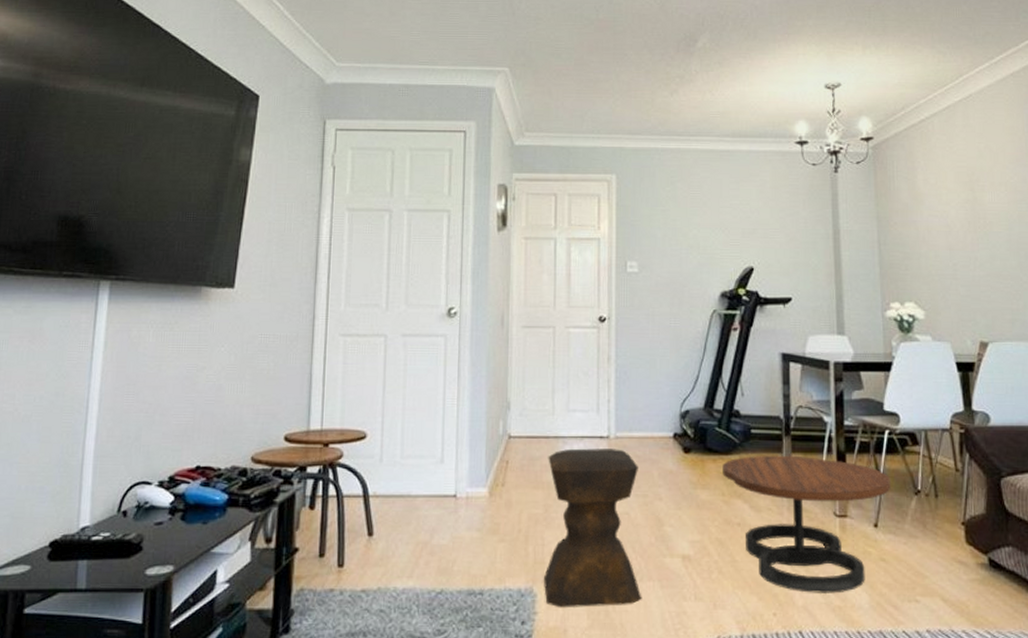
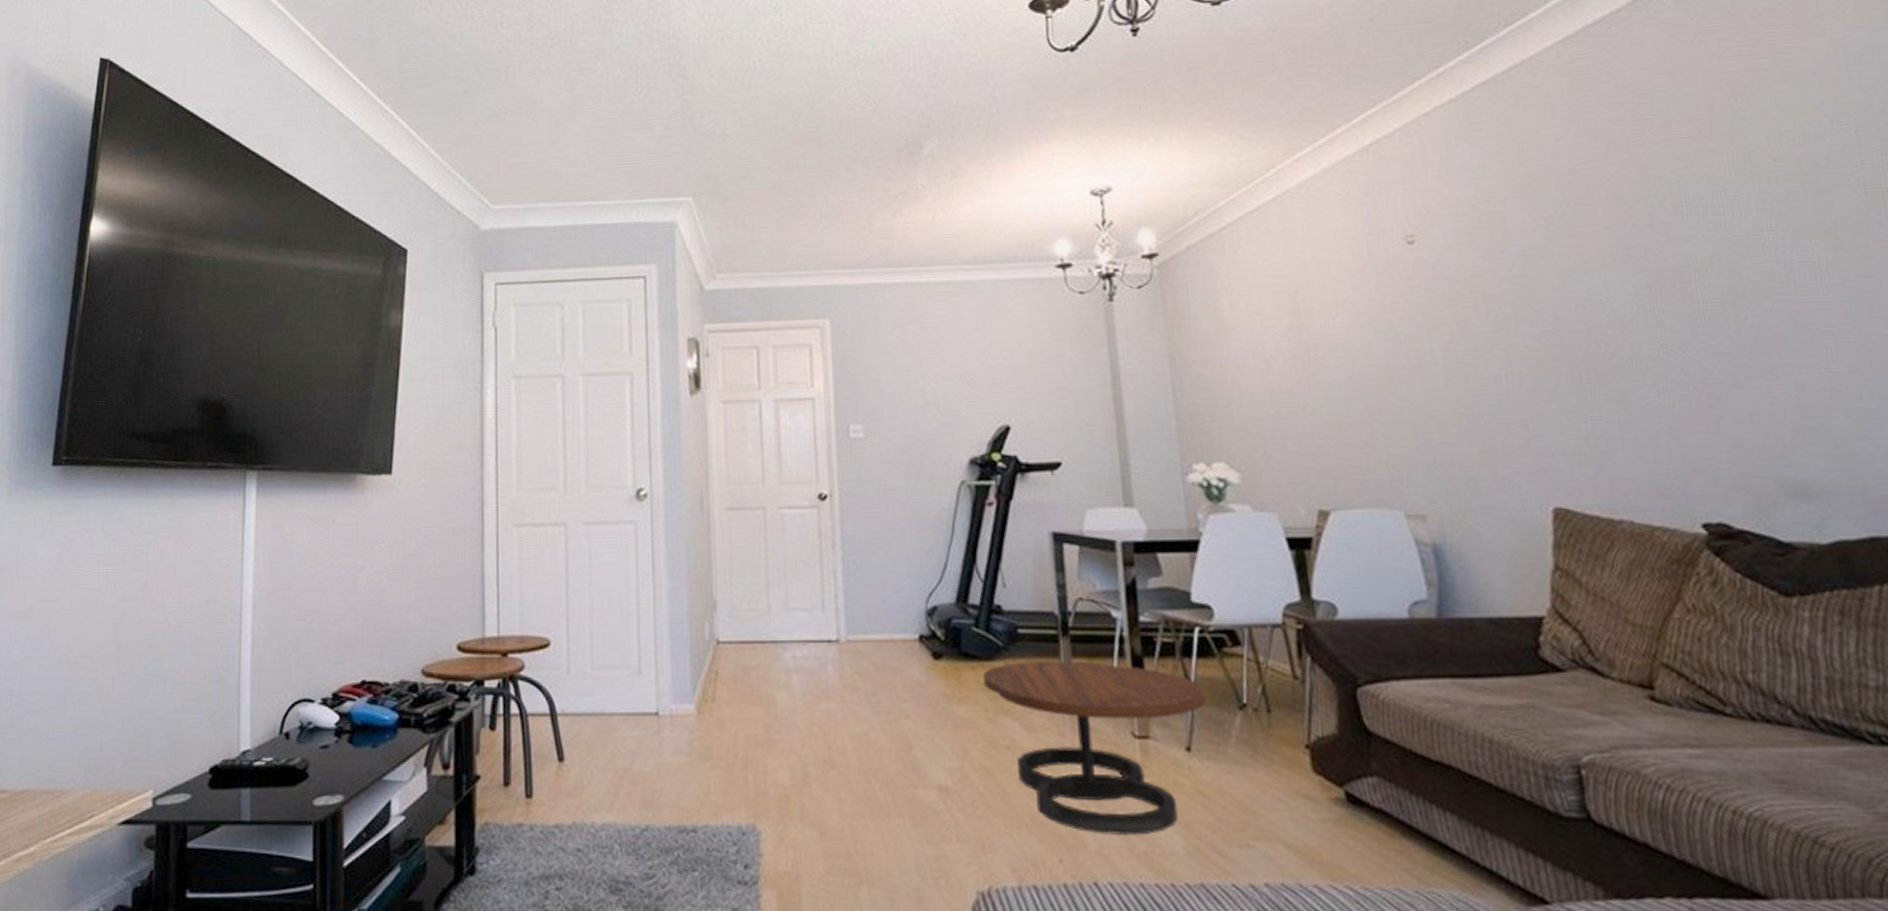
stool: present [544,448,642,608] -> none [765,655,891,850]

